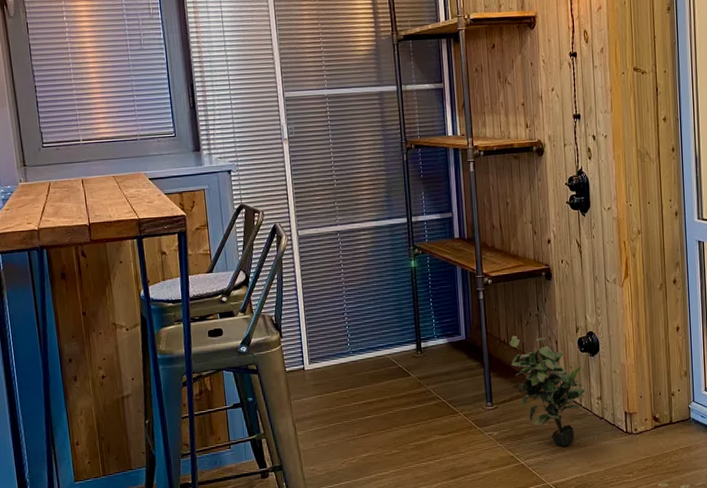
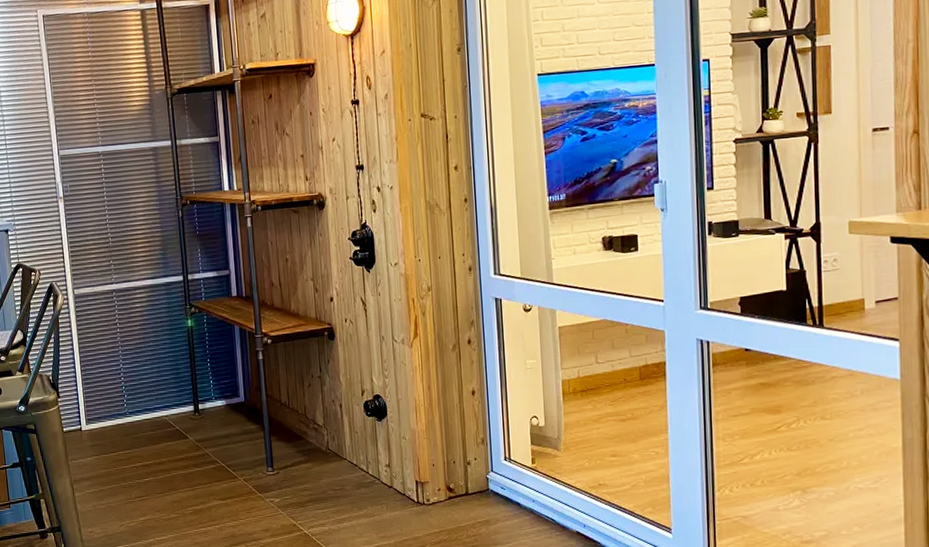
potted plant: present [510,335,585,447] -> none [291,398,372,516]

